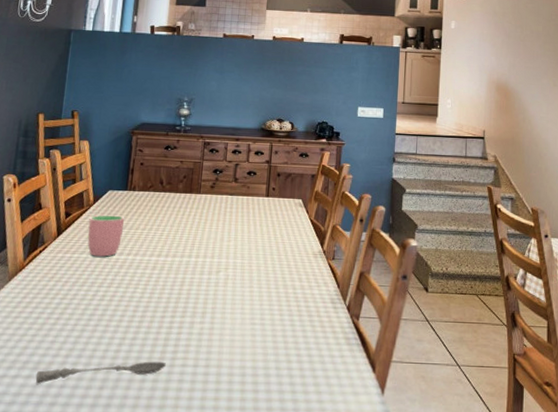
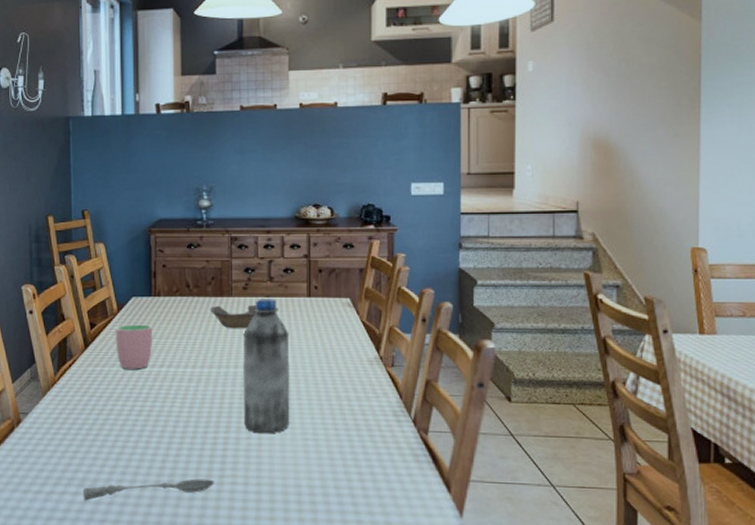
bowl: none [178,201,240,223] -> present [209,305,279,329]
water bottle: none [199,197,248,319] -> present [243,299,290,434]

